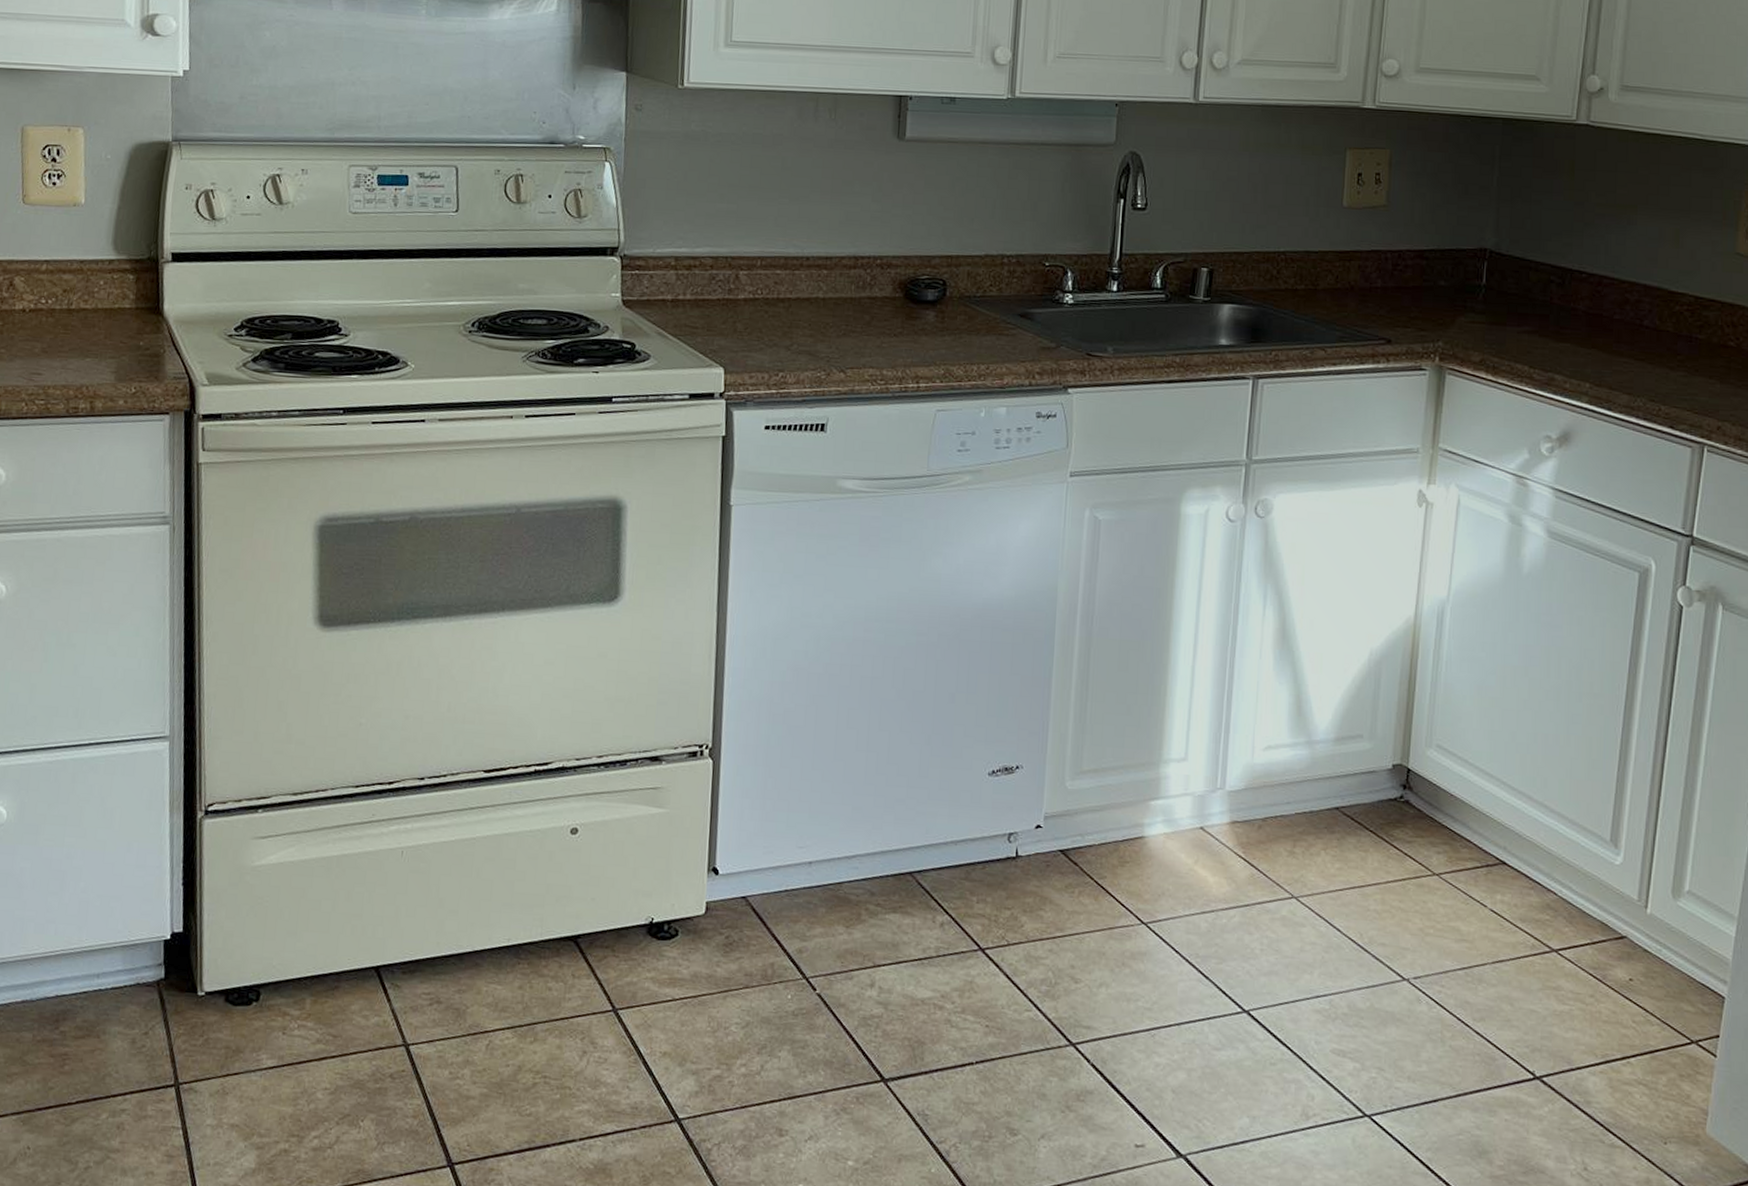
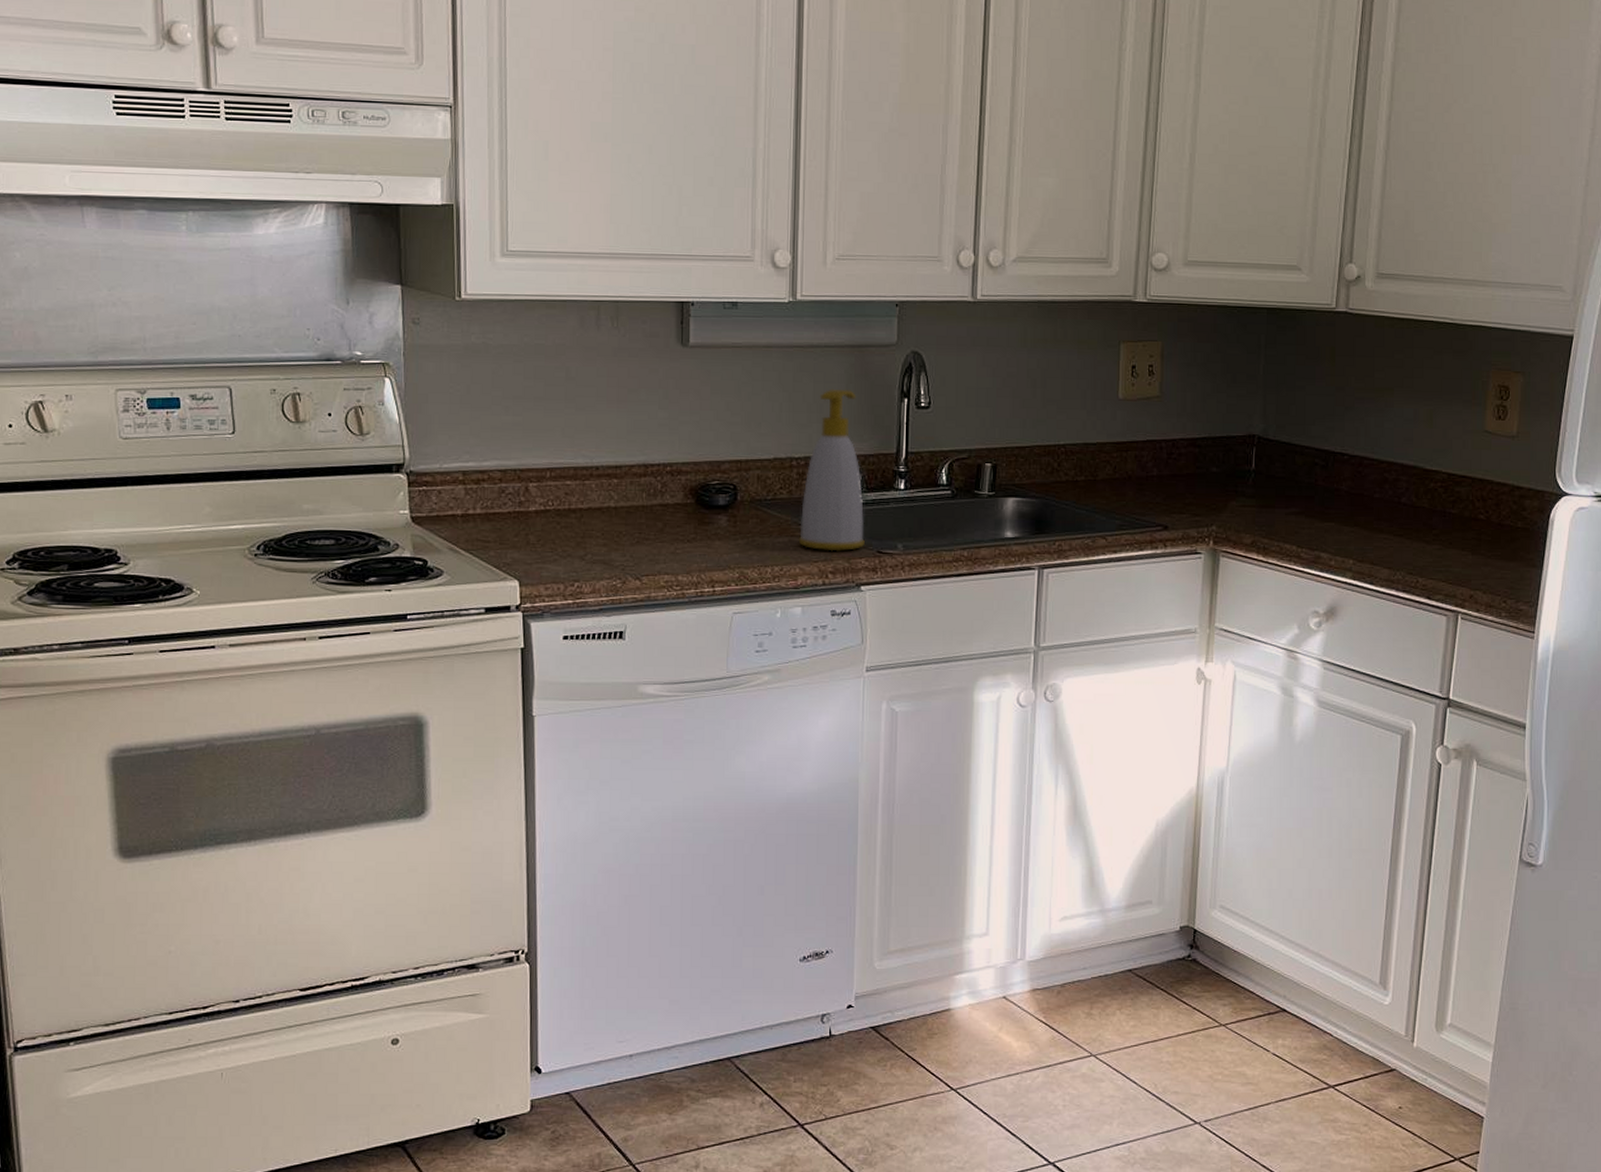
soap bottle: none [1006,187,1075,352] -> present [798,388,865,552]

